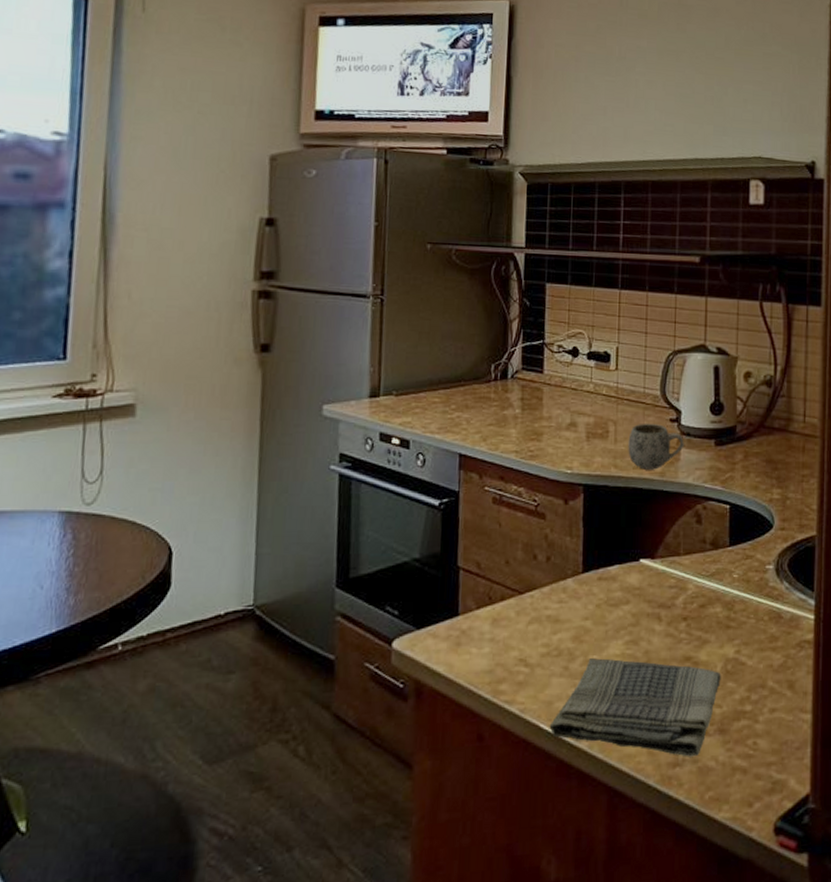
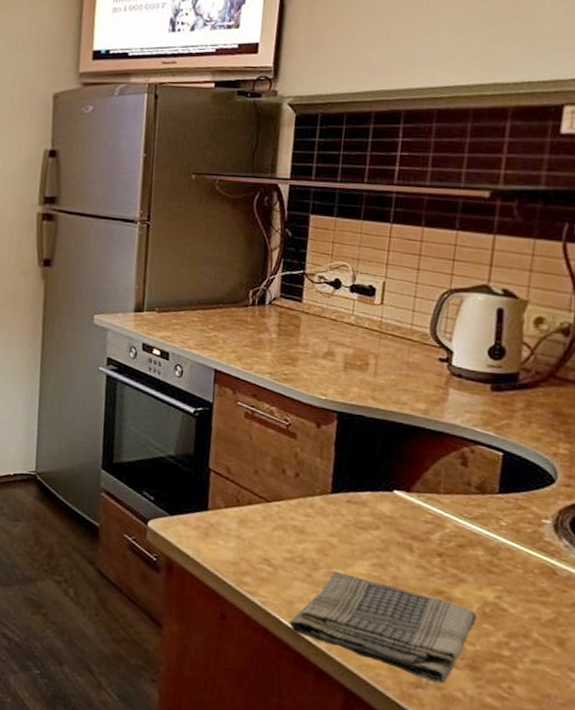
mug: present [628,423,684,470] -> none [388,359,454,407]

